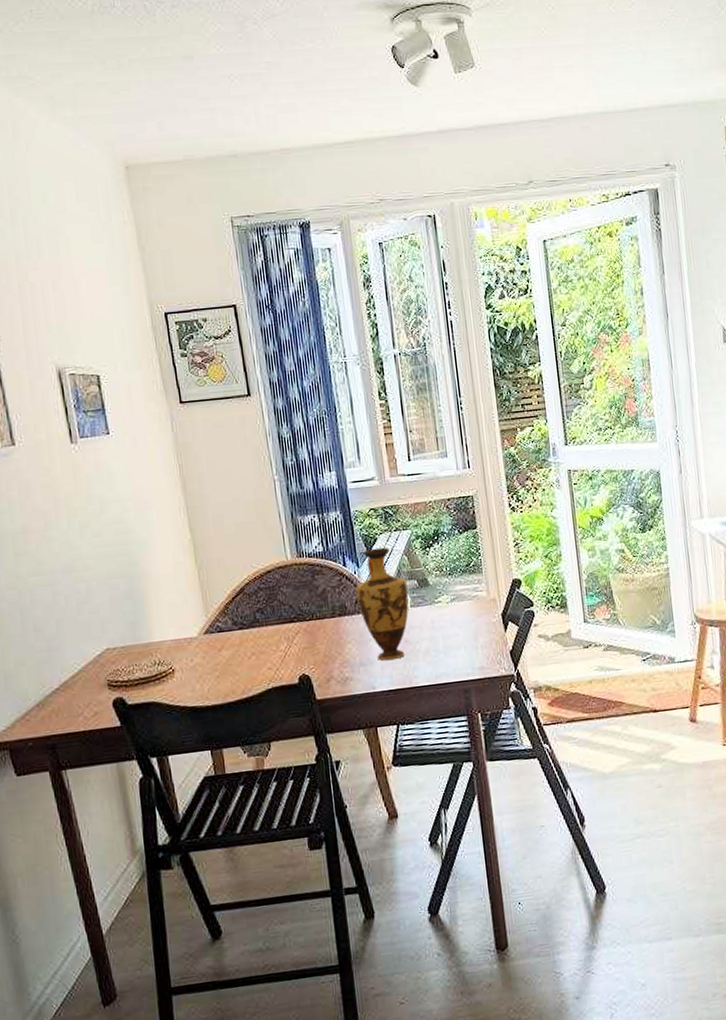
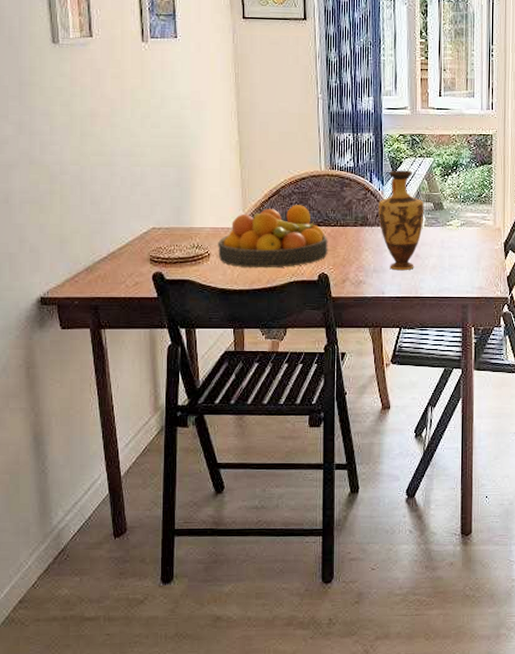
fruit bowl: none [182,601,307,680] -> present [218,205,328,268]

